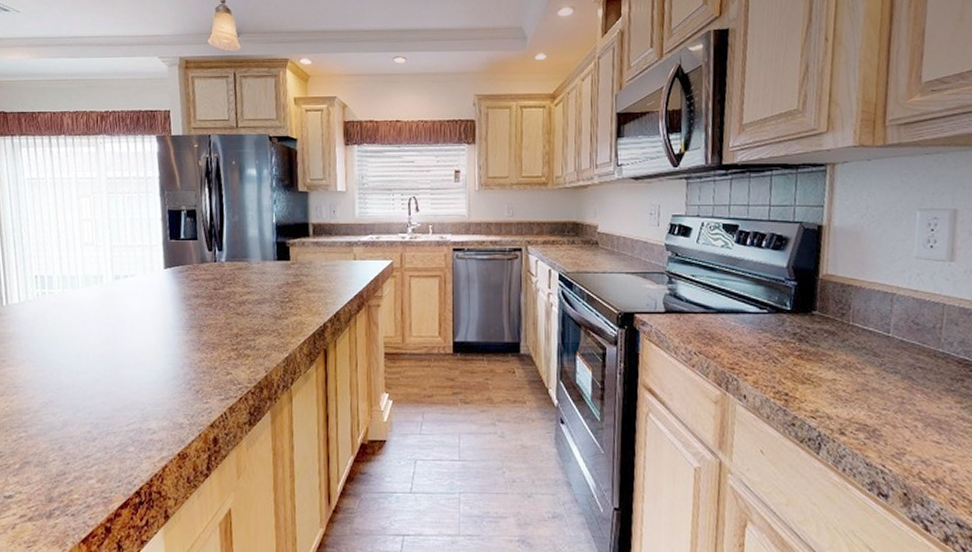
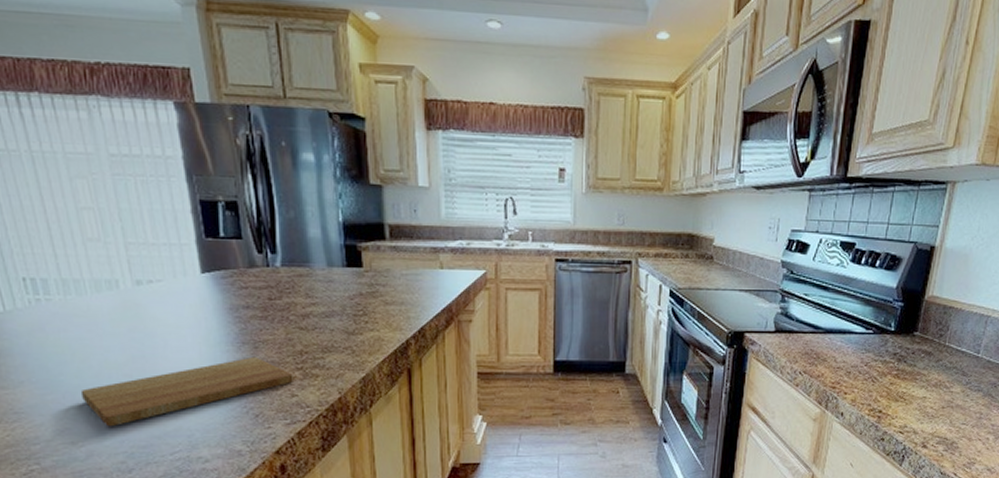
cutting board: none [64,339,229,400] -> present [80,356,293,427]

